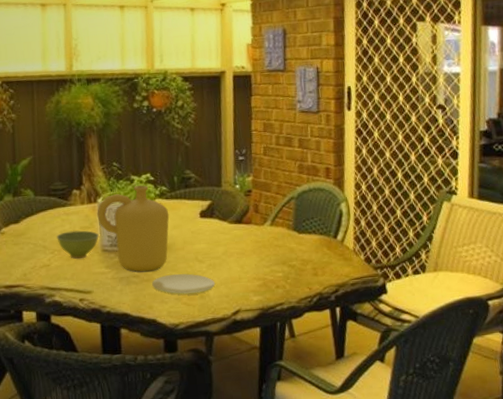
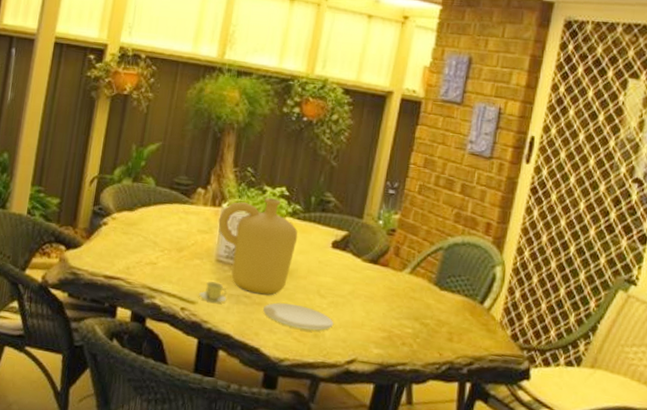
bowl: present [56,230,99,259] -> none [170,231,216,264]
cup and saucer: none [92,270,118,288] -> present [198,281,227,303]

